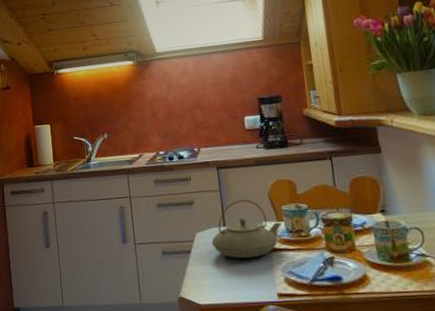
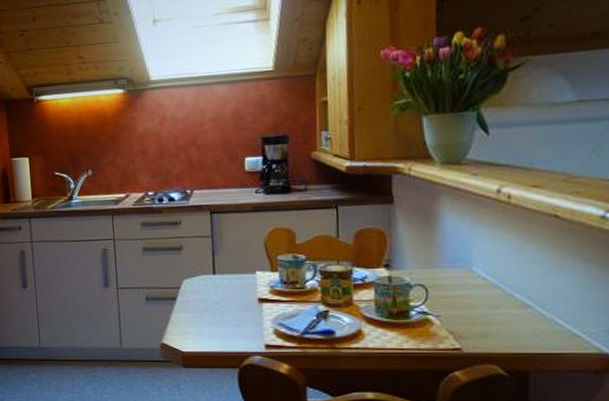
teapot: present [211,199,282,259] -> none [198,246,277,308]

